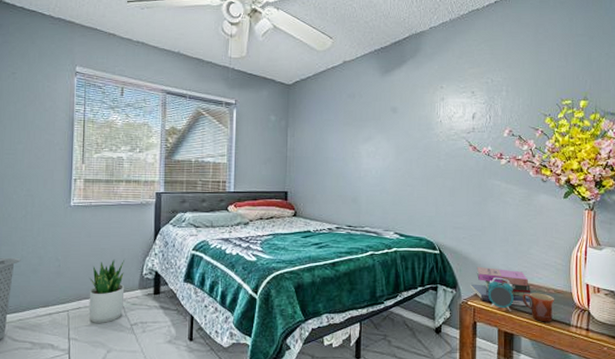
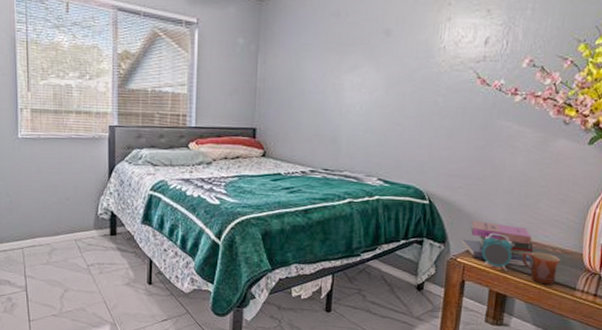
planter: present [89,259,125,323] -> none [43,197,80,262]

